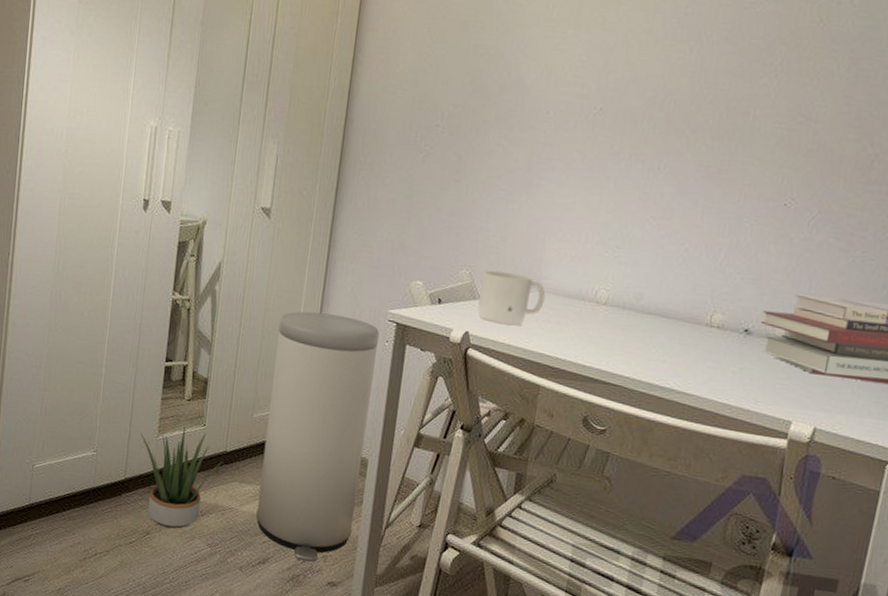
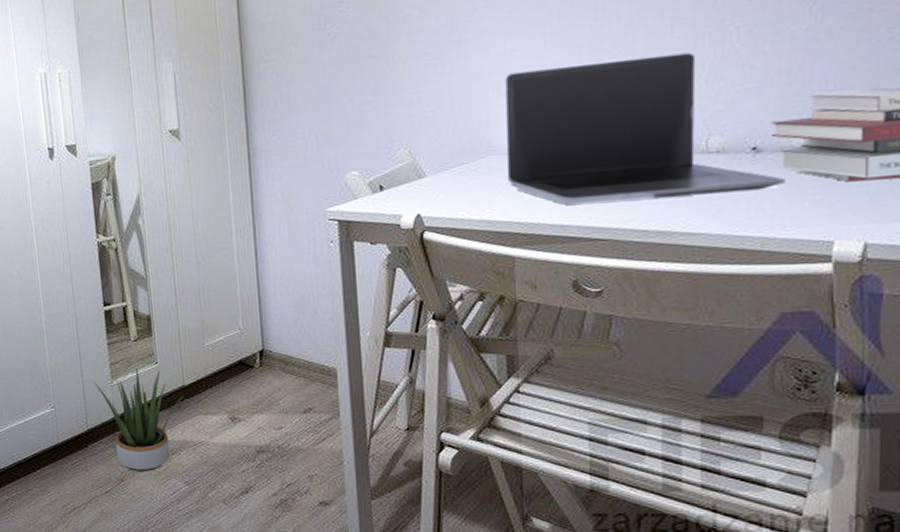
pedal bin: present [256,311,380,563] -> none [212,224,335,485]
mug: present [477,270,546,326] -> none [422,140,501,200]
laptop computer: none [547,222,765,367] -> present [505,52,785,206]

